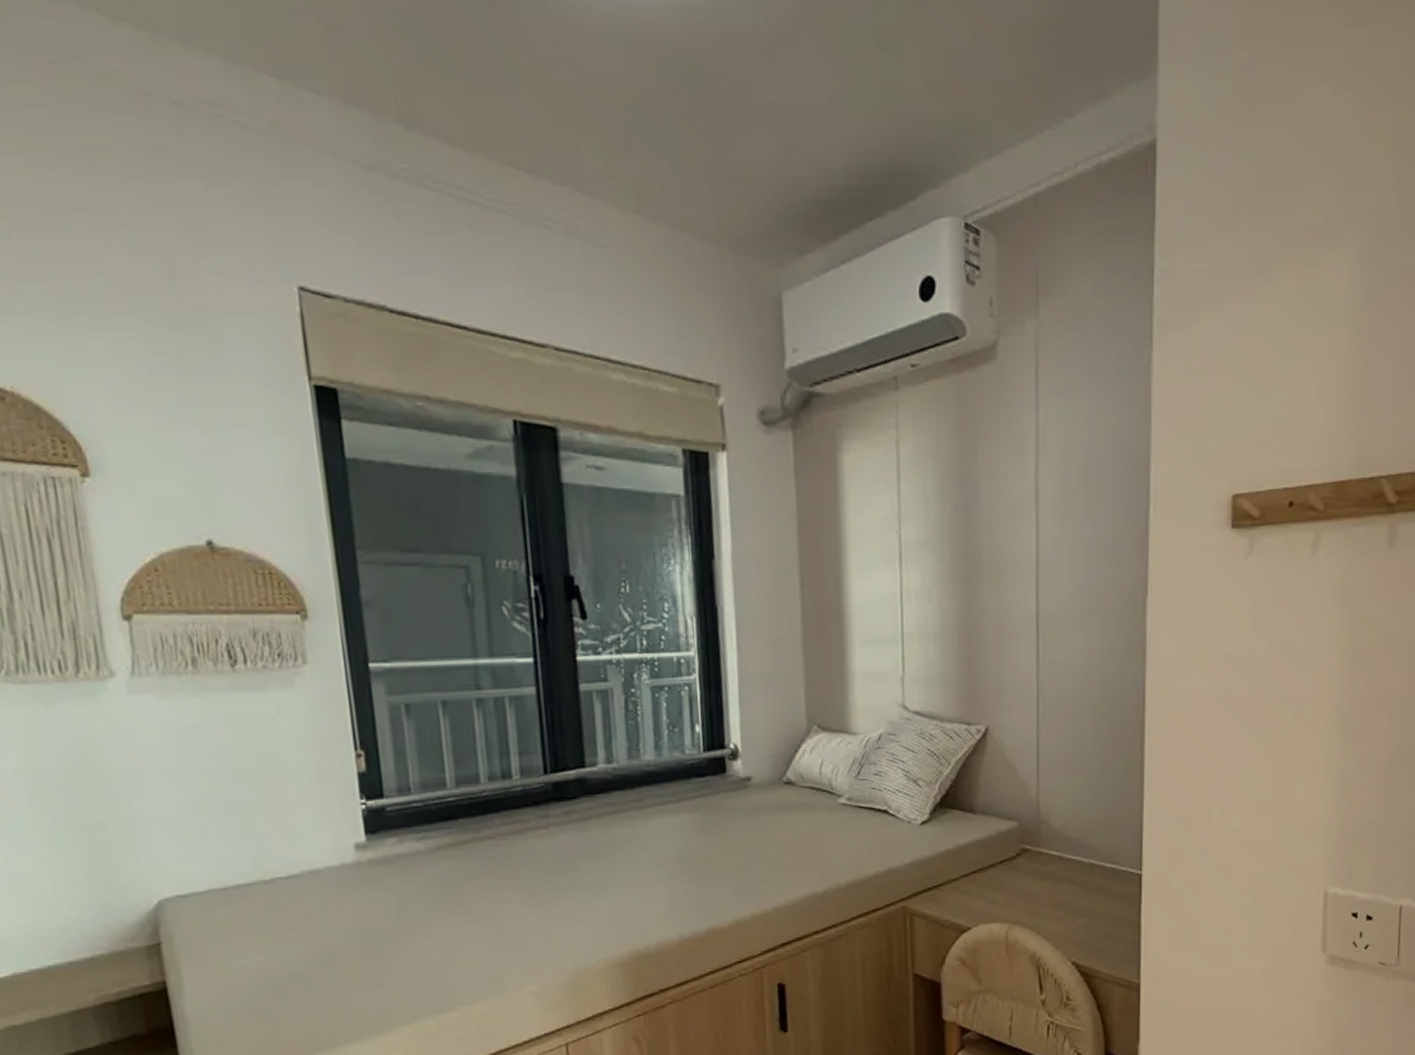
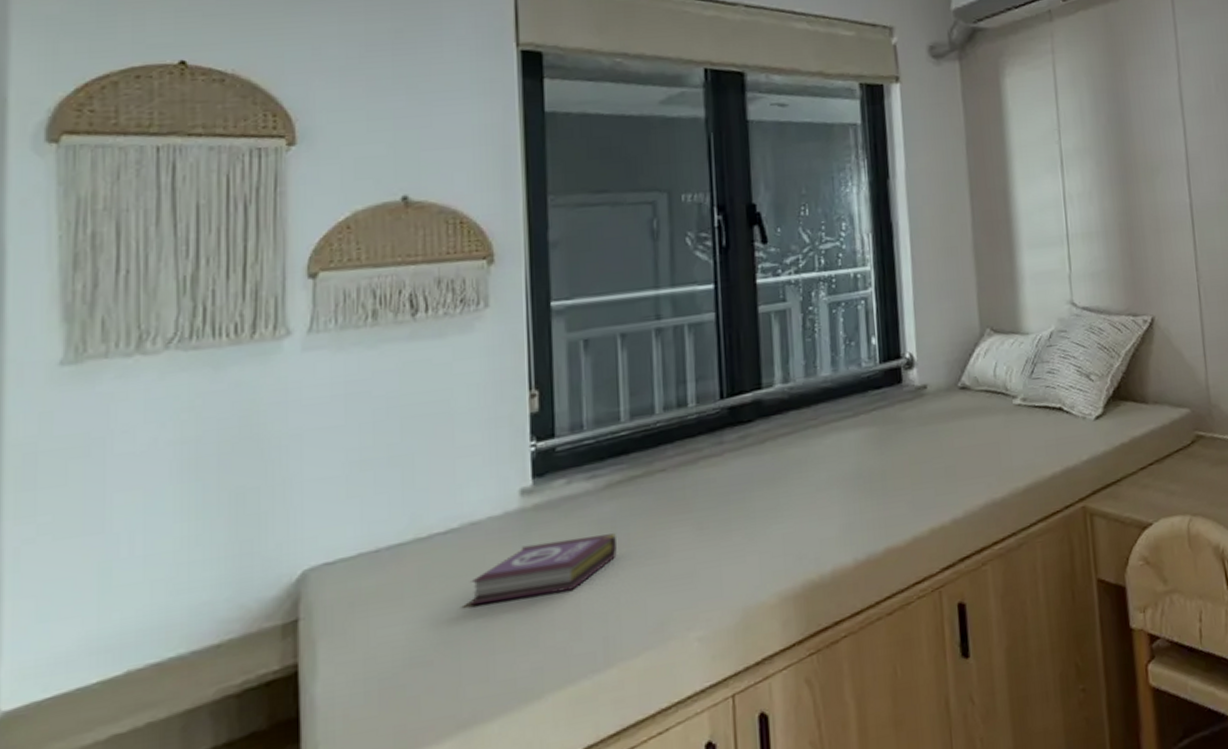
book: none [314,892,451,946] -> present [469,533,617,606]

